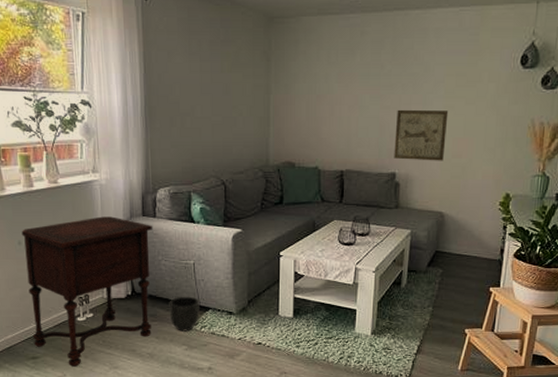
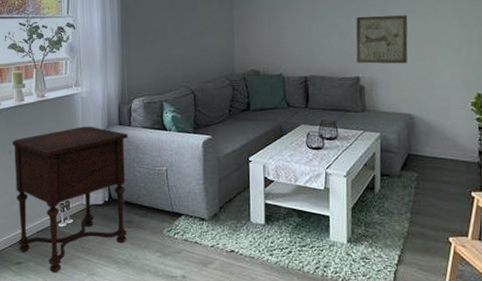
planter: present [169,296,201,331] -> none [143,202,174,238]

